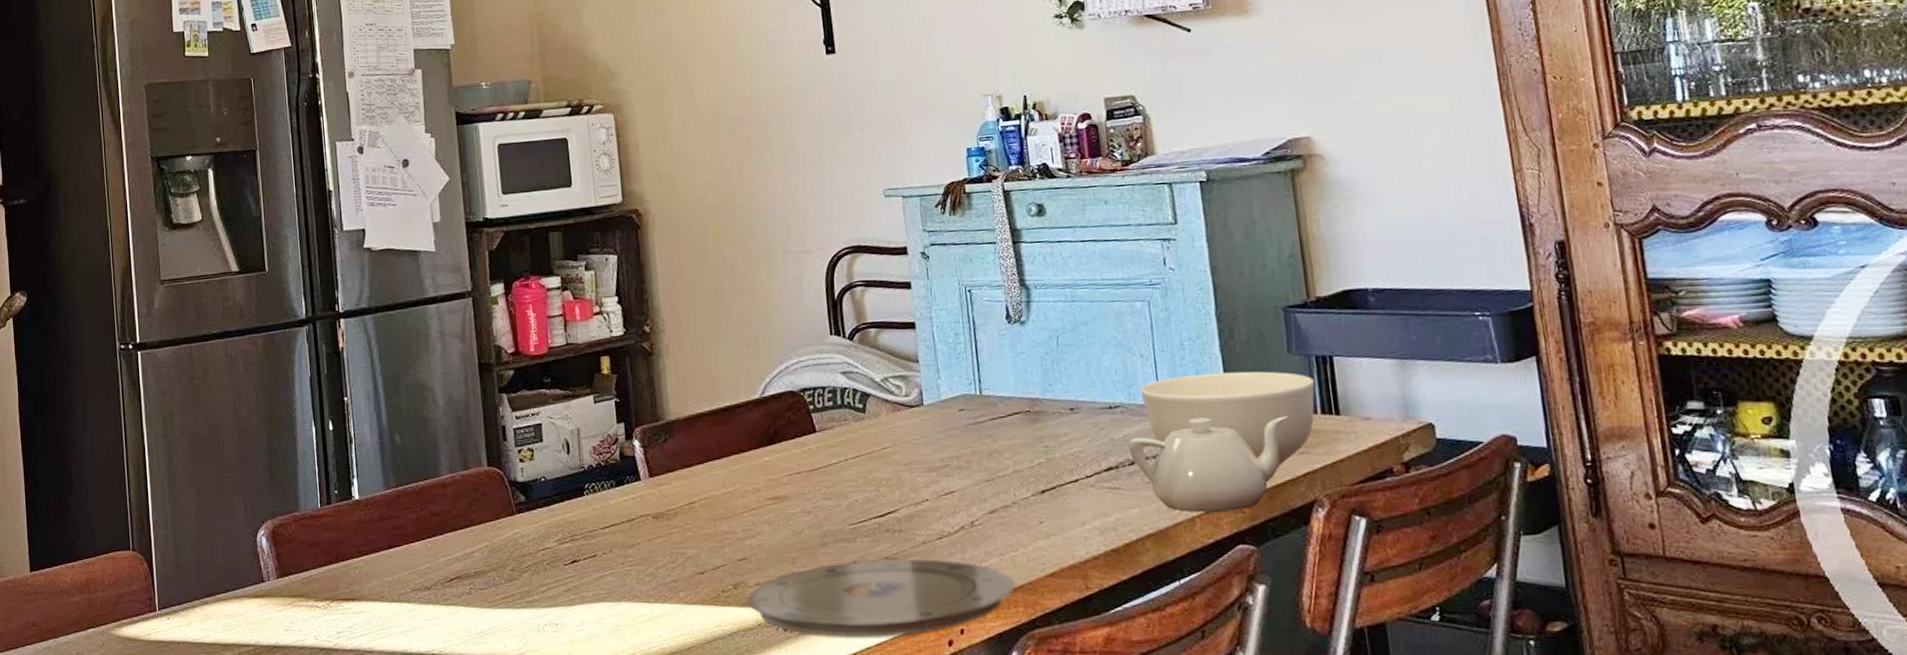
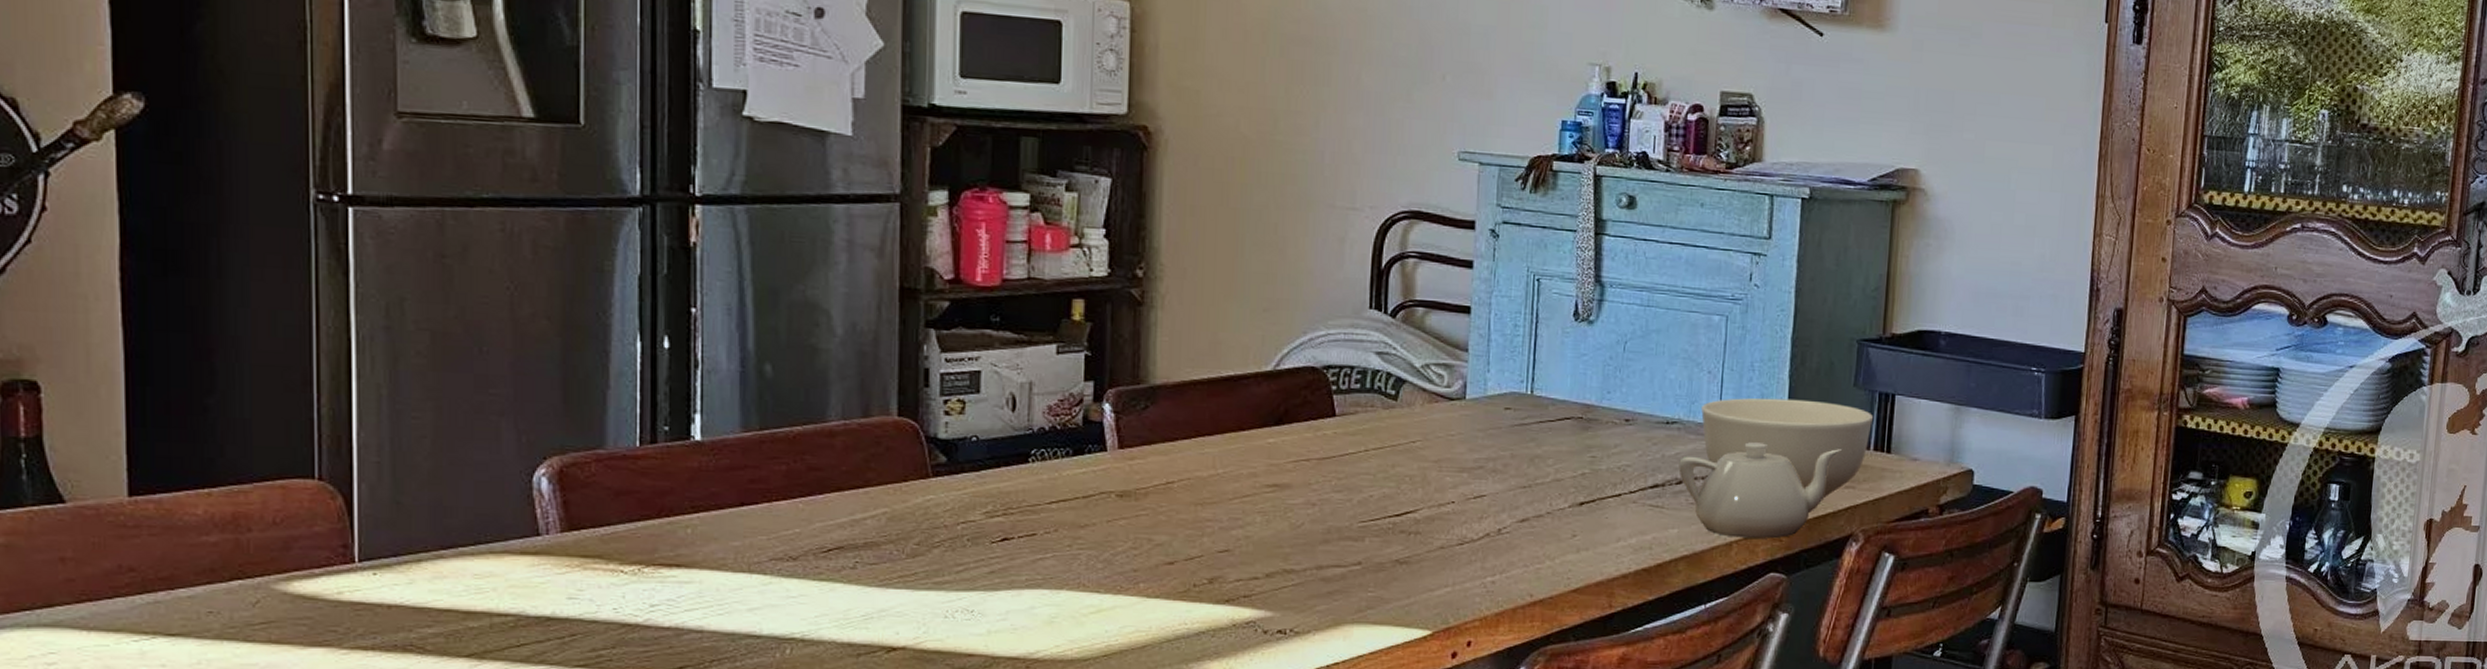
plate: present [746,559,1015,638] -> none [1223,562,1535,645]

